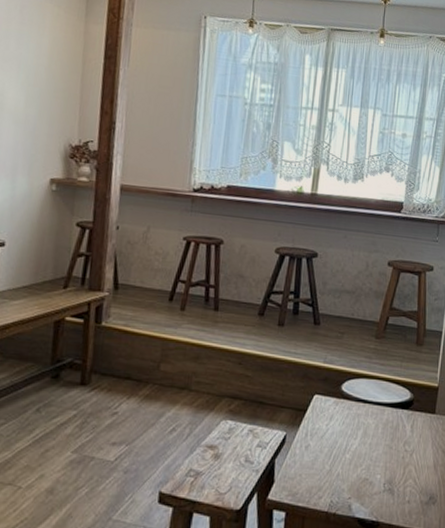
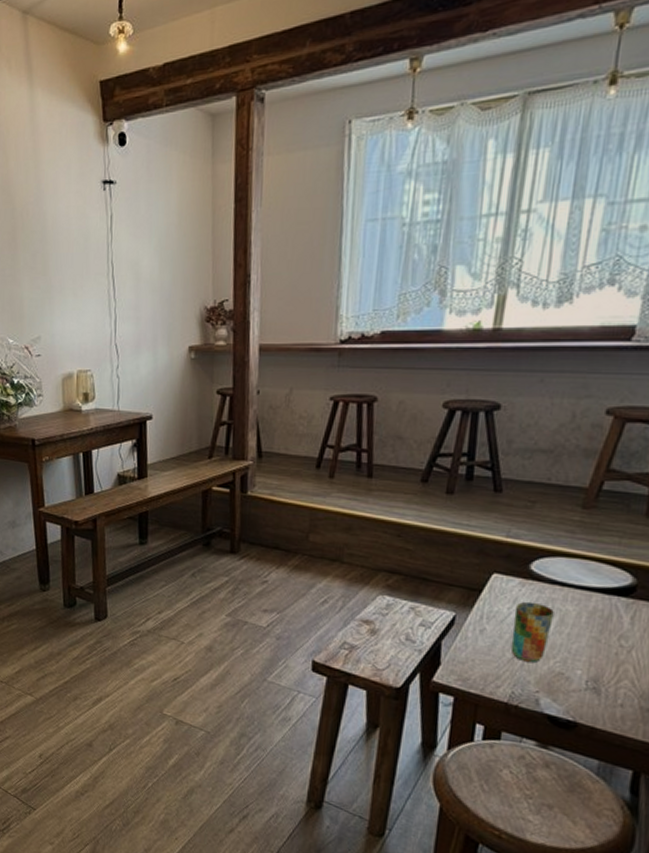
cup: none [329,418,360,473] -> present [510,601,554,663]

